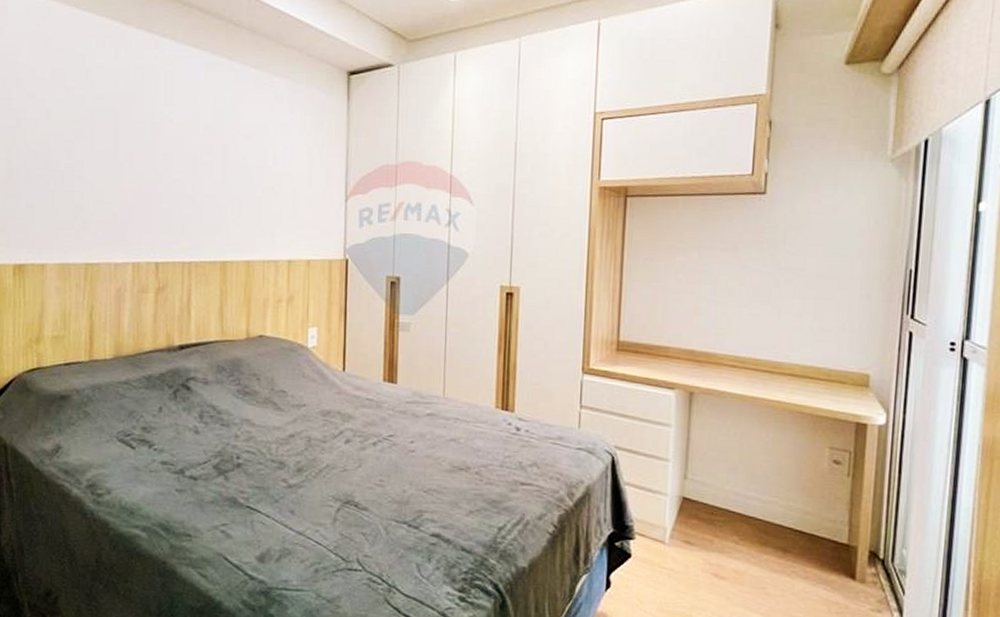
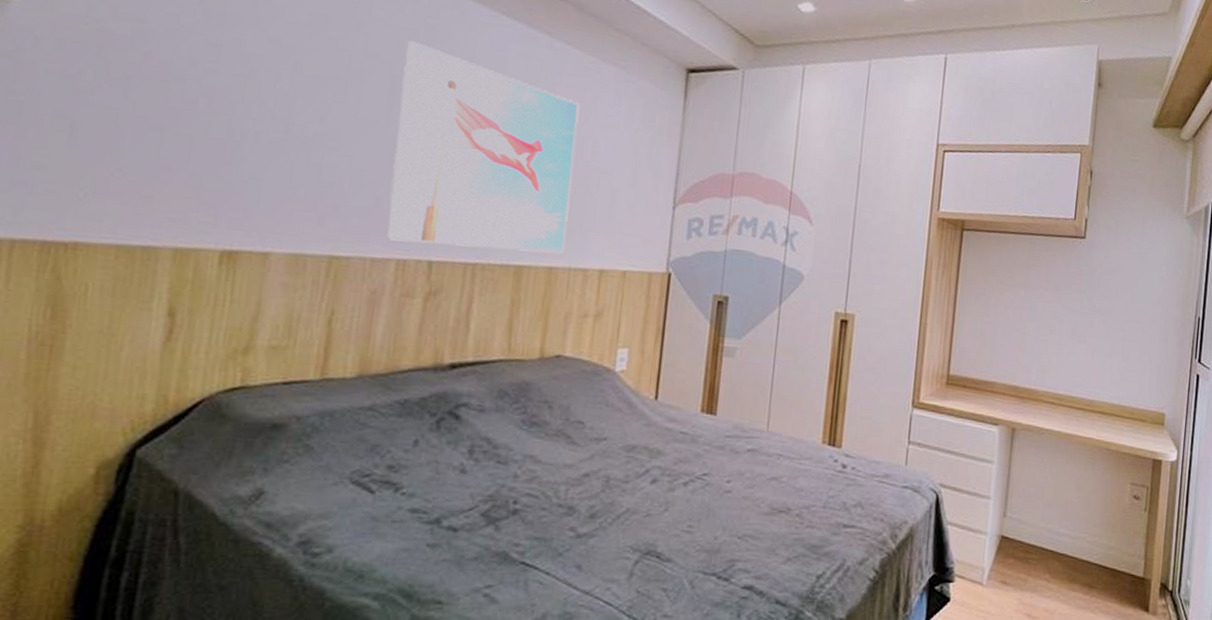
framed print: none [122,80,260,249] -> present [385,40,580,254]

